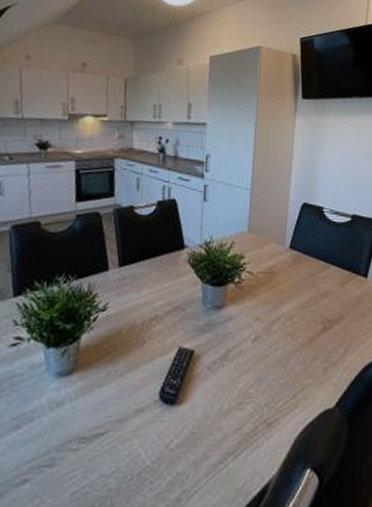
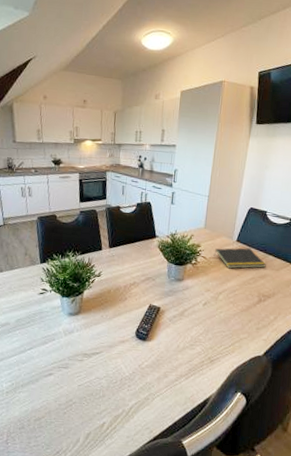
notepad: none [262,256,328,286] -> present [214,248,266,269]

